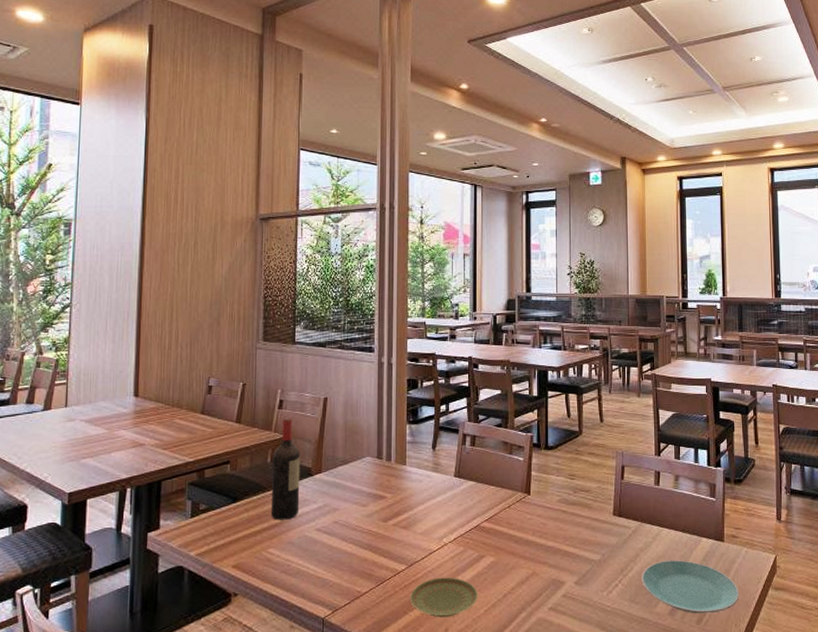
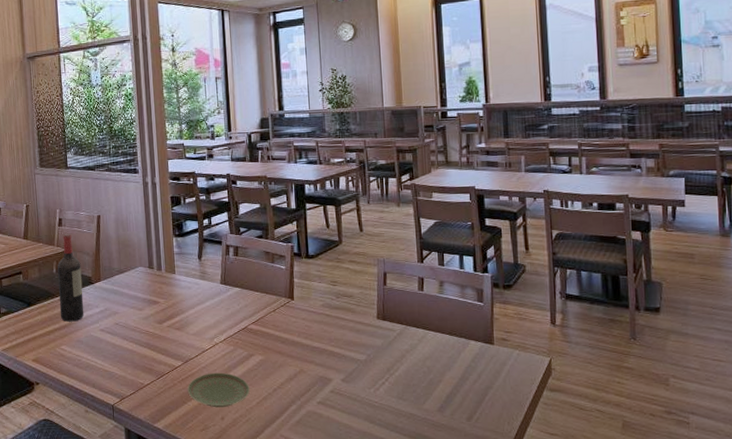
plate: present [642,560,739,614] -> none [408,361,511,412]

